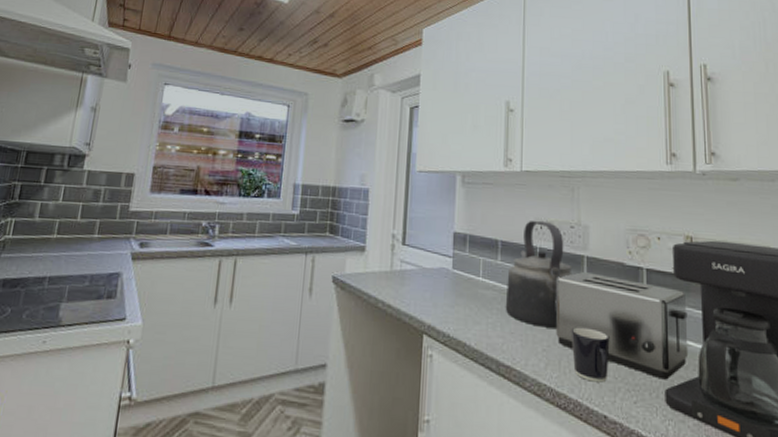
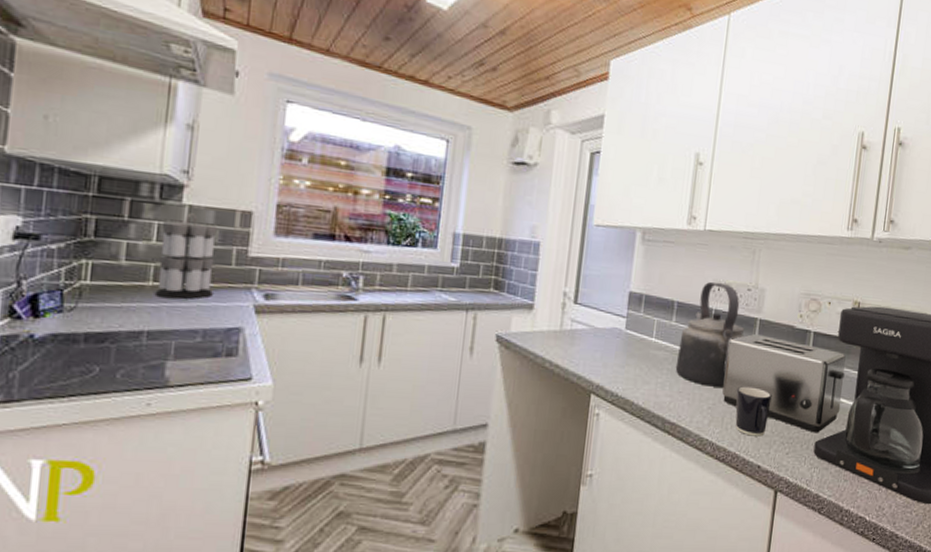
spice rack: none [57,177,108,249] -> present [154,213,218,299]

